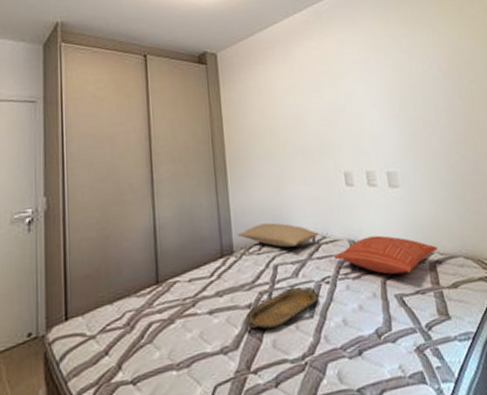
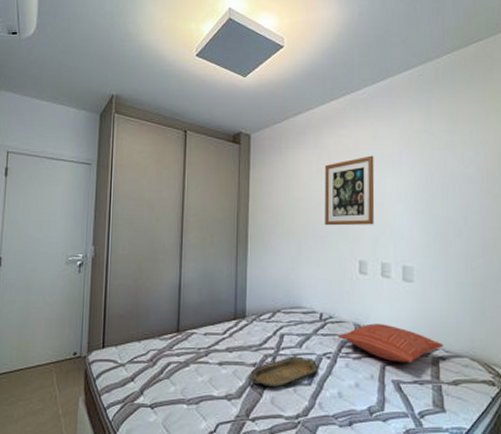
pillow: present [237,222,319,248] -> none [251,296,326,321]
wall art: none [296,64,353,141] -> present [324,155,375,226]

